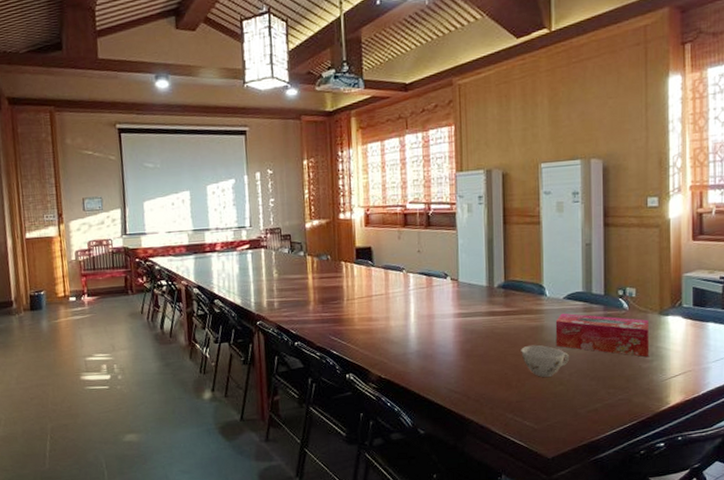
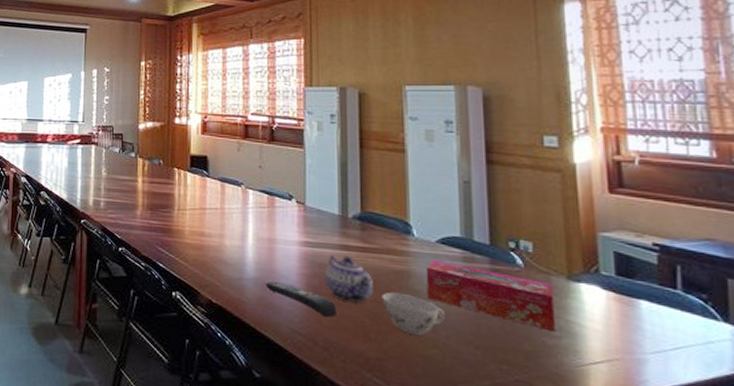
remote control: none [426,351,485,375] -> present [265,282,337,317]
teapot: none [475,320,514,359] -> present [324,255,373,303]

